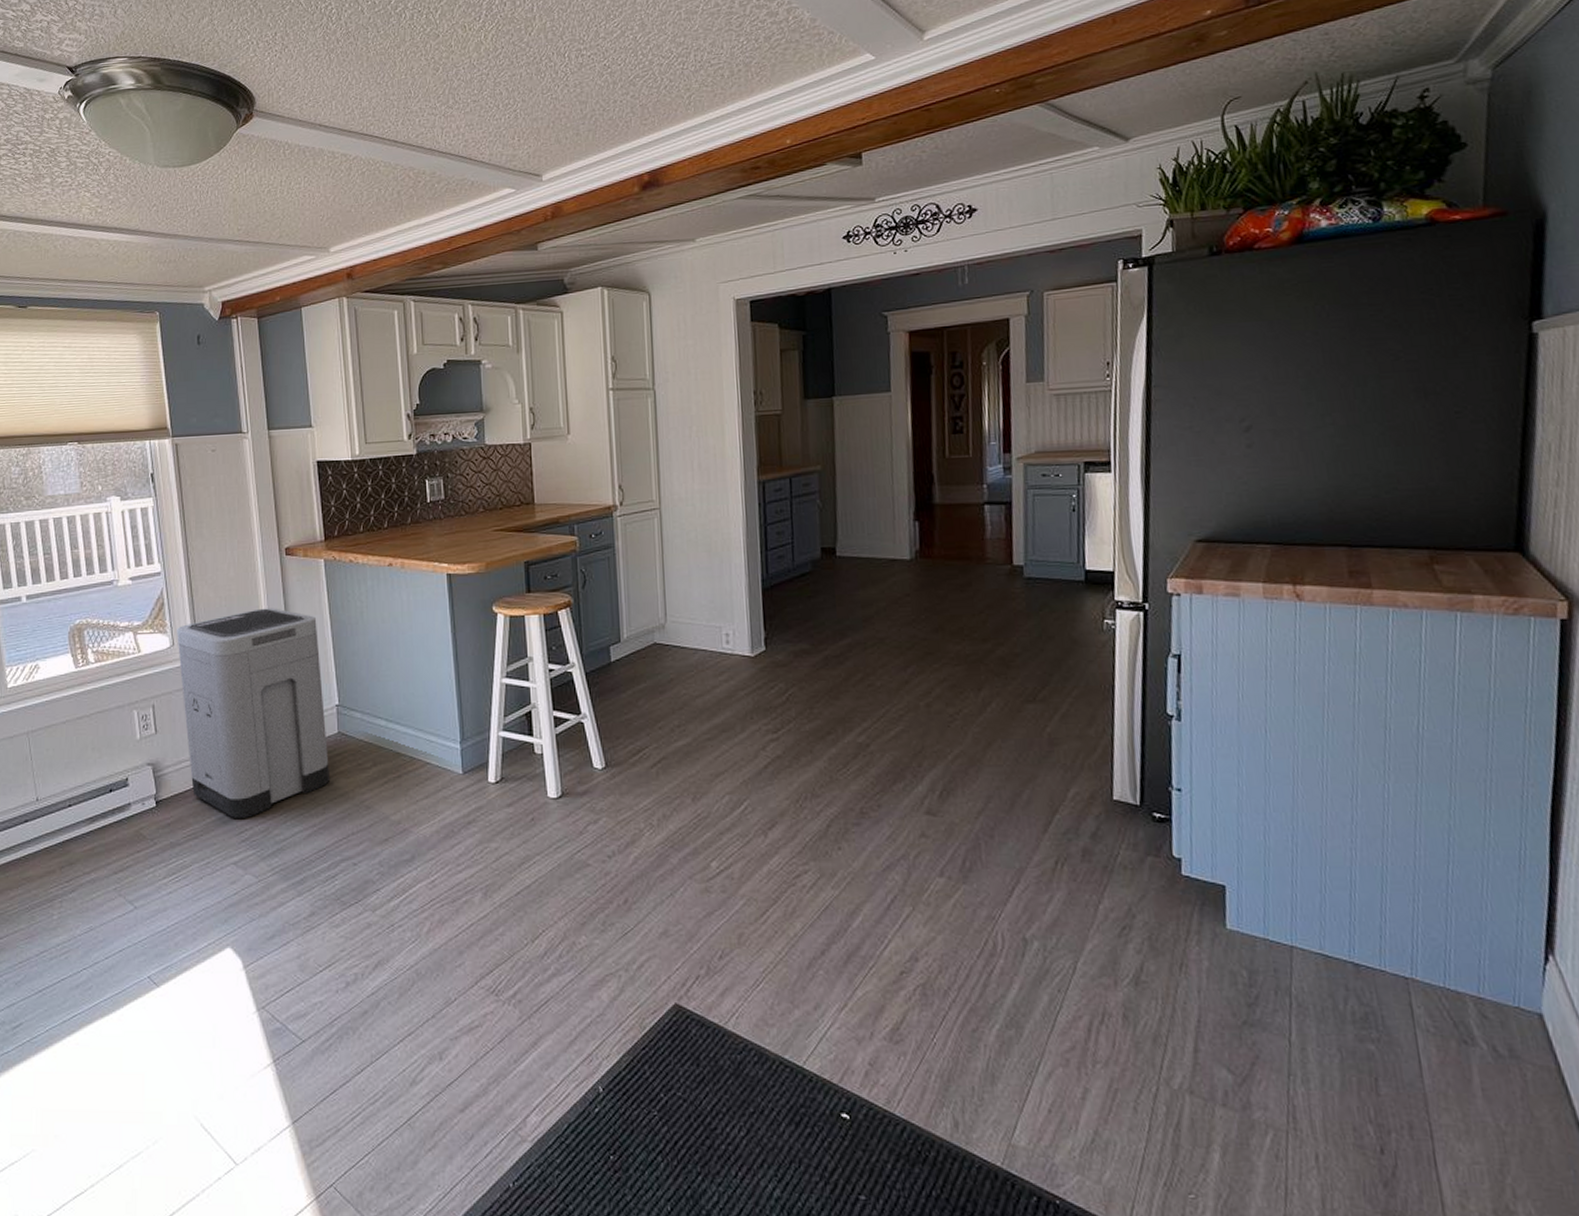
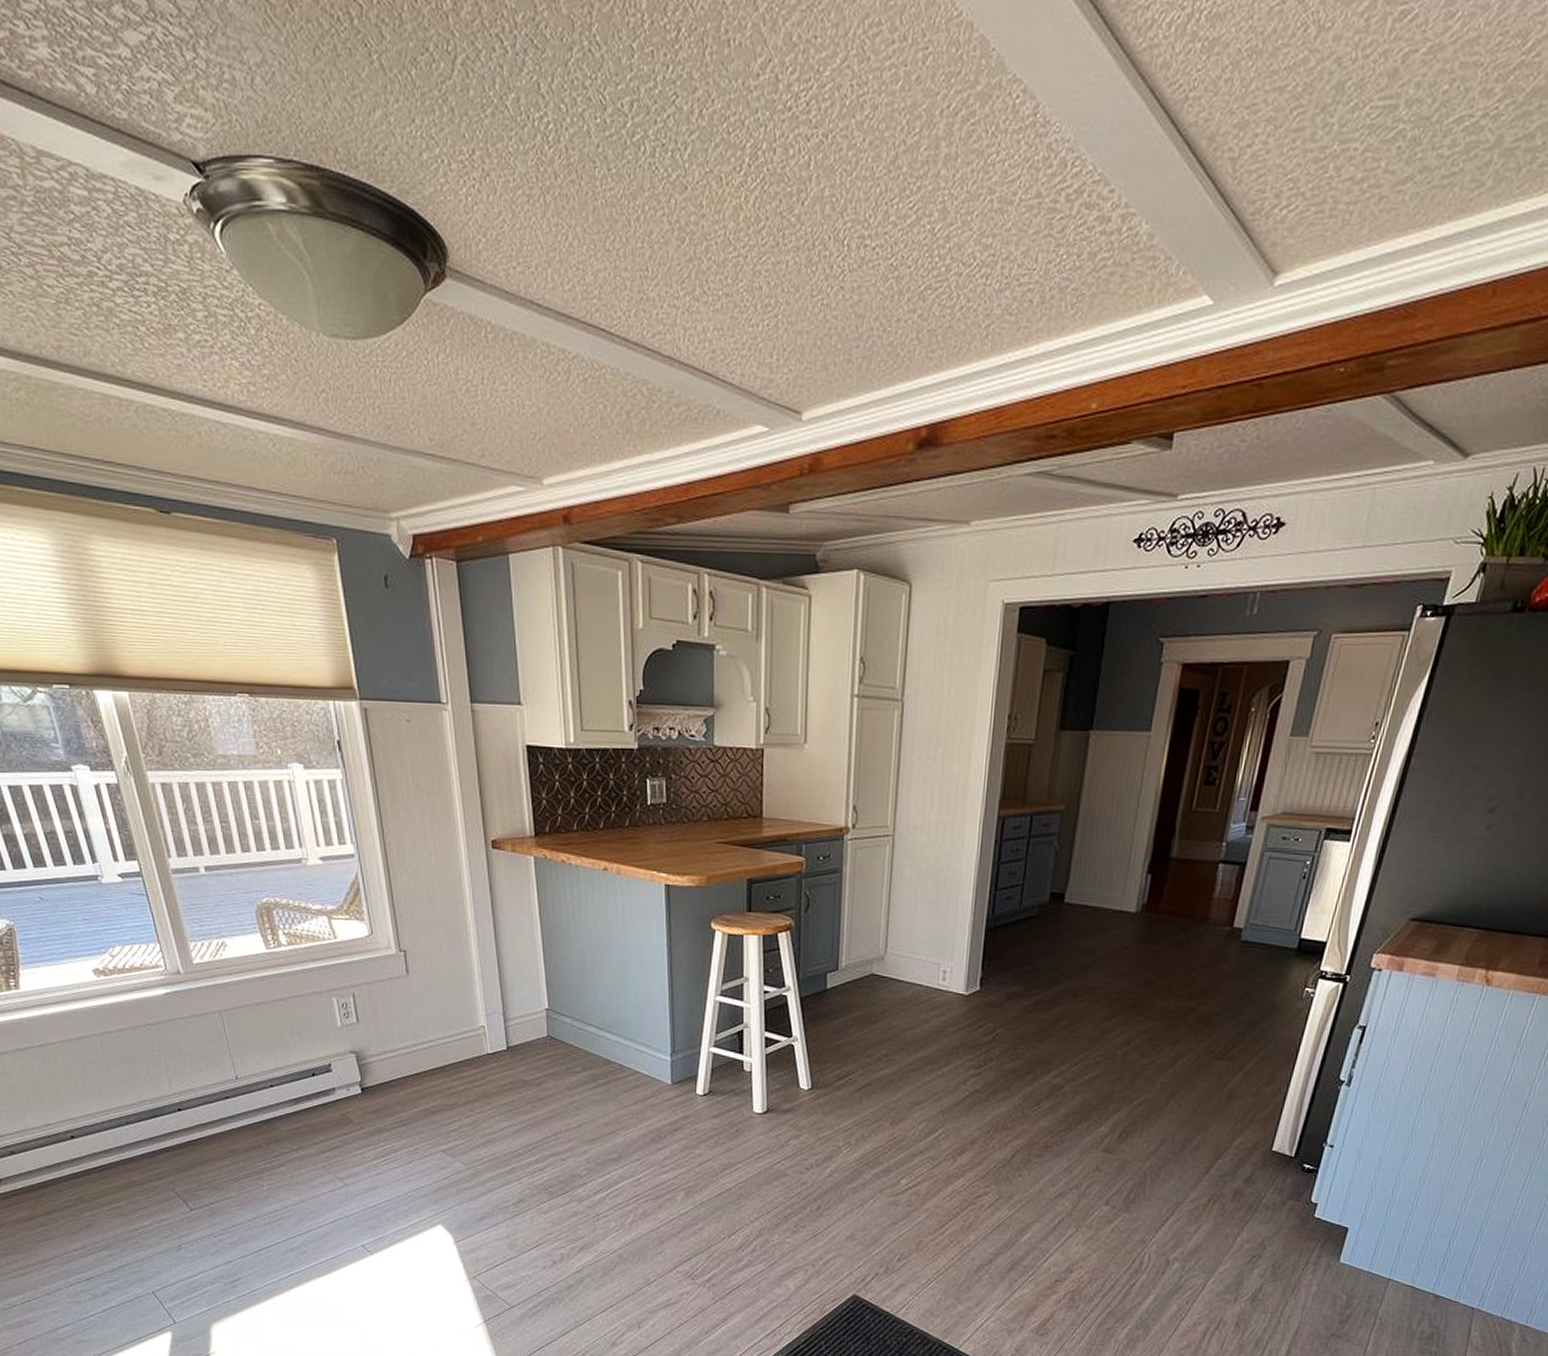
trash can: present [177,608,329,820] -> none [375,903,538,1111]

